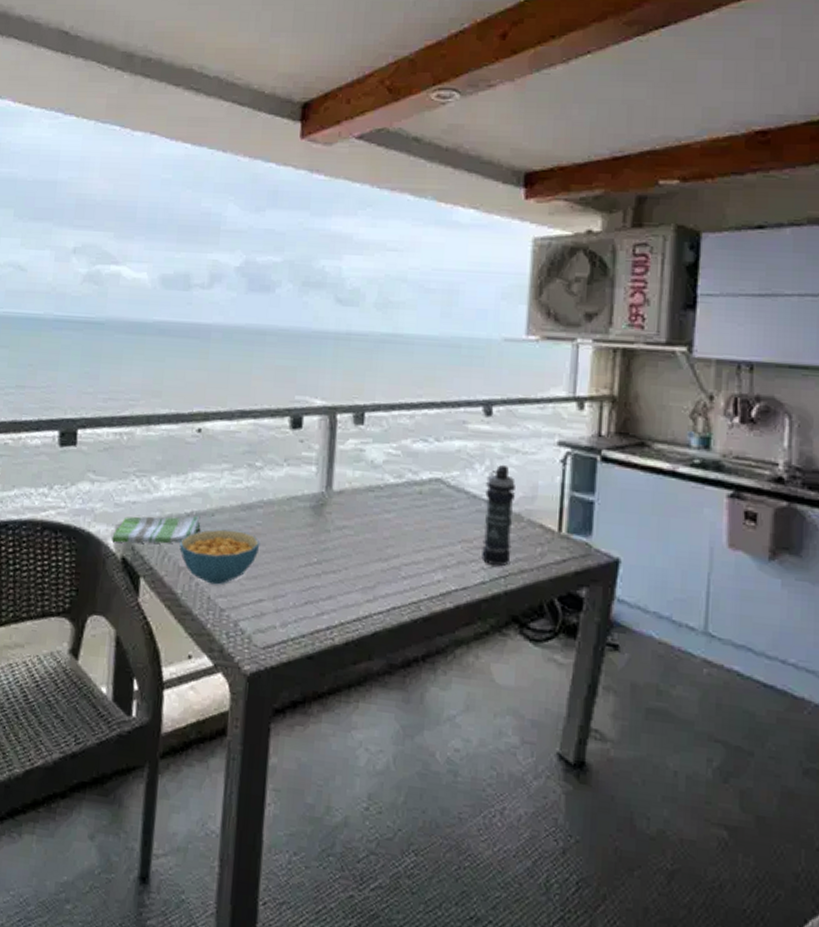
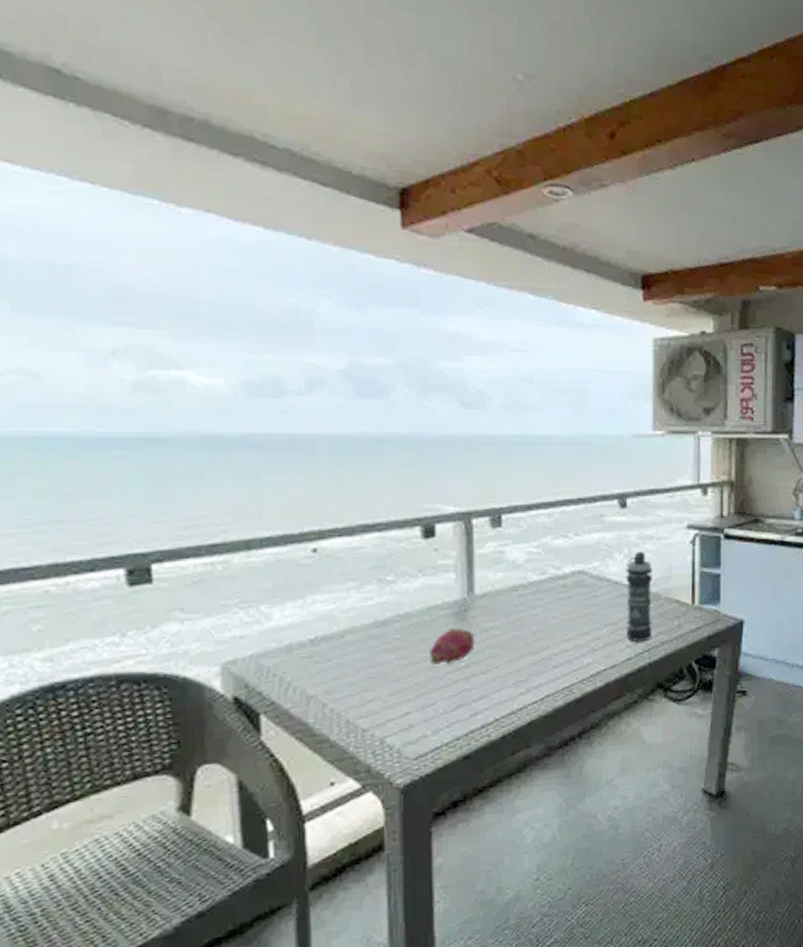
dish towel: present [112,515,201,544] -> none [217,639,328,682]
cereal bowl: present [180,529,260,585] -> none [306,648,401,707]
fruit: none [285,521,329,557] -> present [430,628,475,666]

